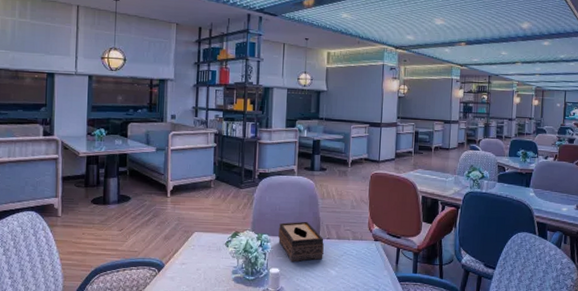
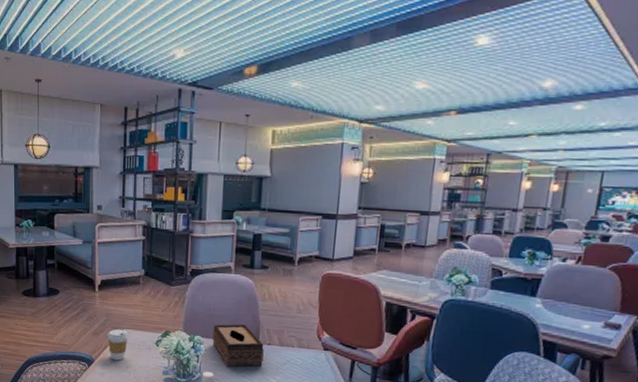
coffee cup: none [179,232,199,263] -> present [108,328,128,361]

